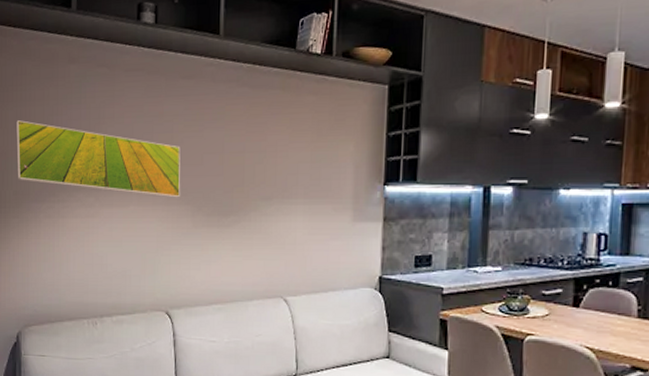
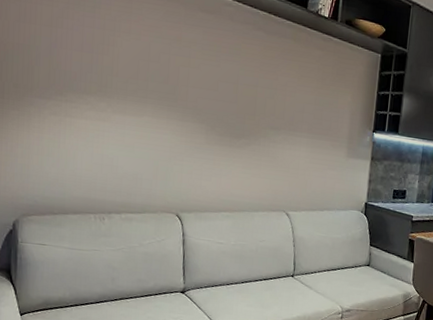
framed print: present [16,120,181,198] -> none [18,15,197,116]

